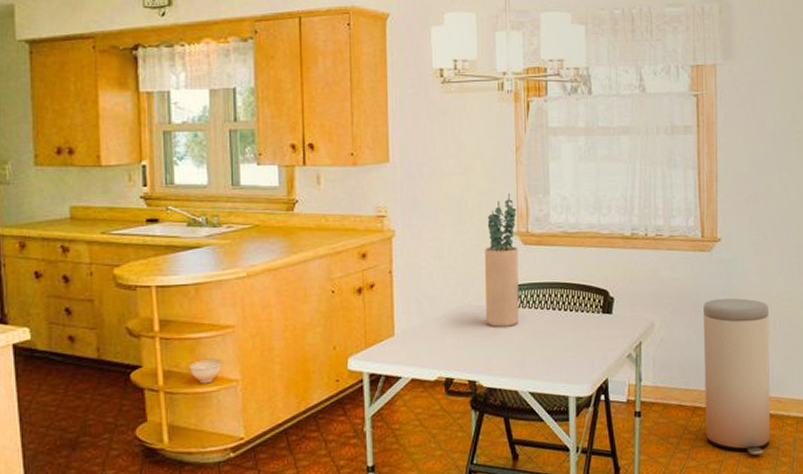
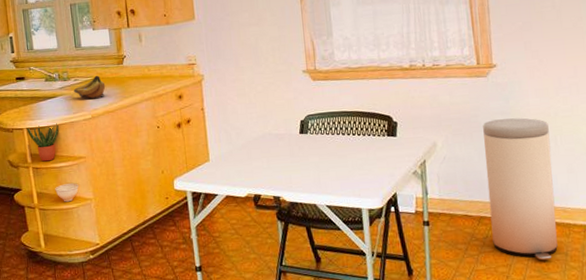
potted plant: none [155,281,201,331] -> present [26,123,59,162]
fruit: none [225,222,269,253] -> present [73,75,106,100]
vase: present [485,194,519,327] -> none [279,38,314,151]

